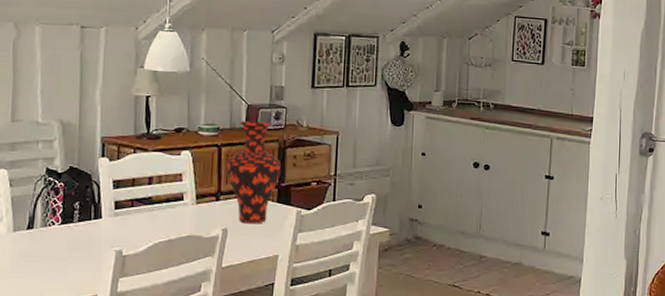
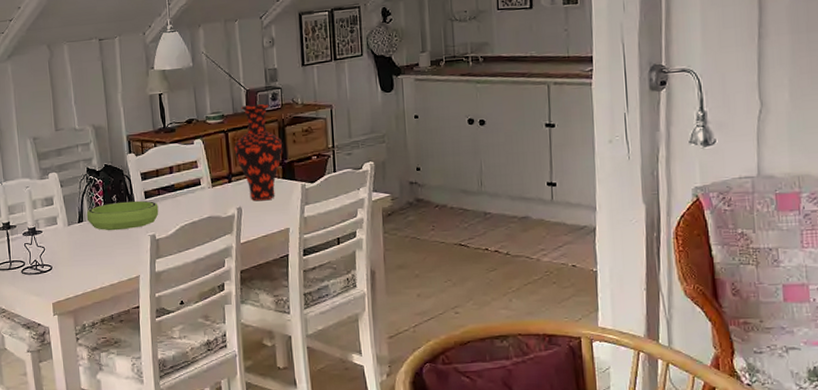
bowl: none [38,210,130,242] -> present [86,200,159,231]

